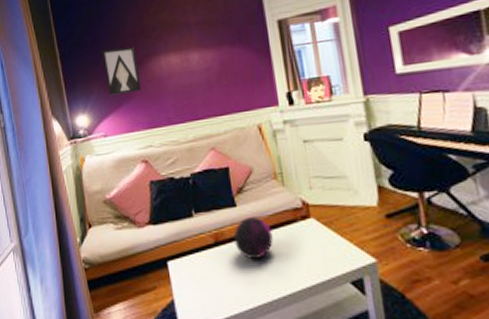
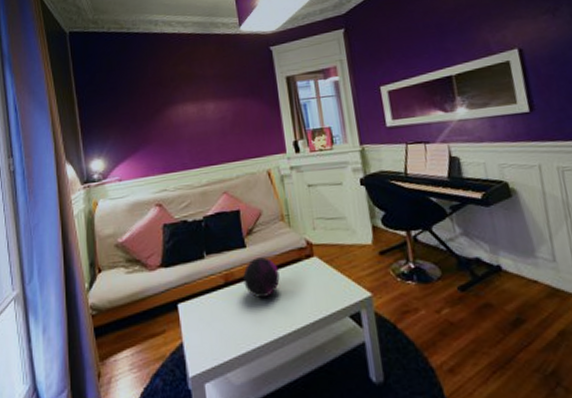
wall art: present [102,46,141,96] -> none [121,95,158,141]

